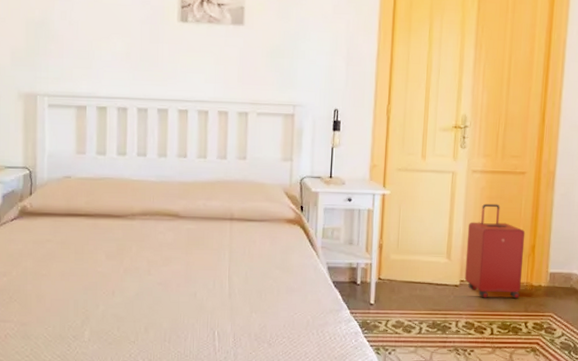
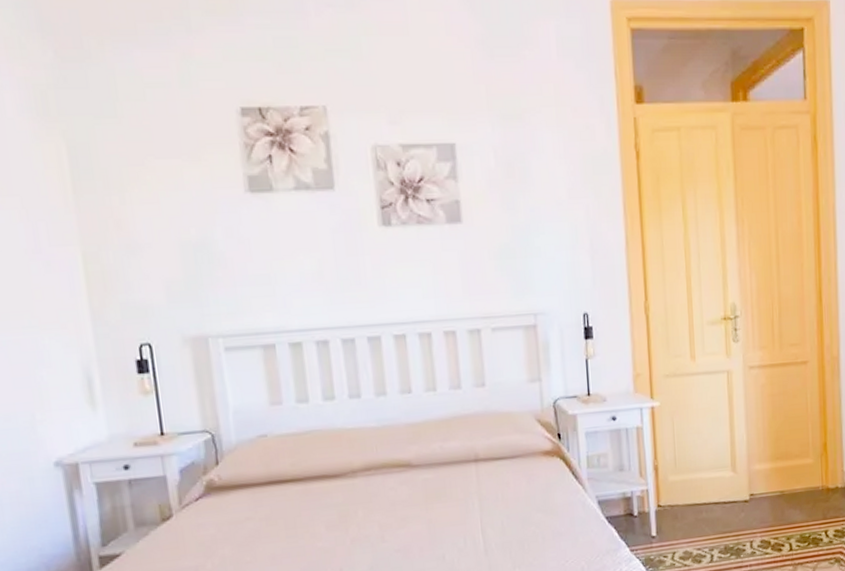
suitcase: present [464,203,525,299] -> none [751,401,817,511]

